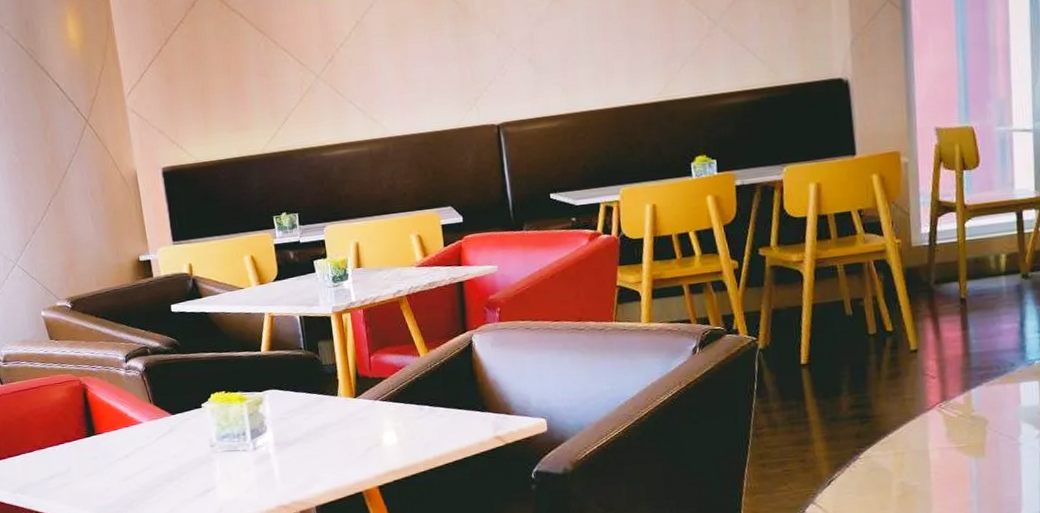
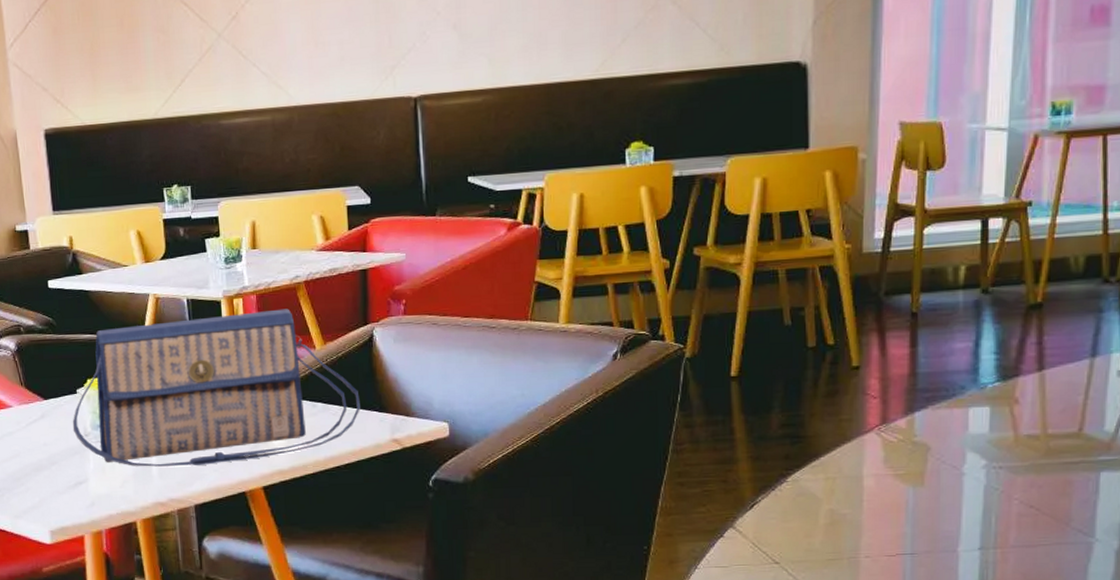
handbag: none [198,321,464,473] -> present [72,308,360,467]

